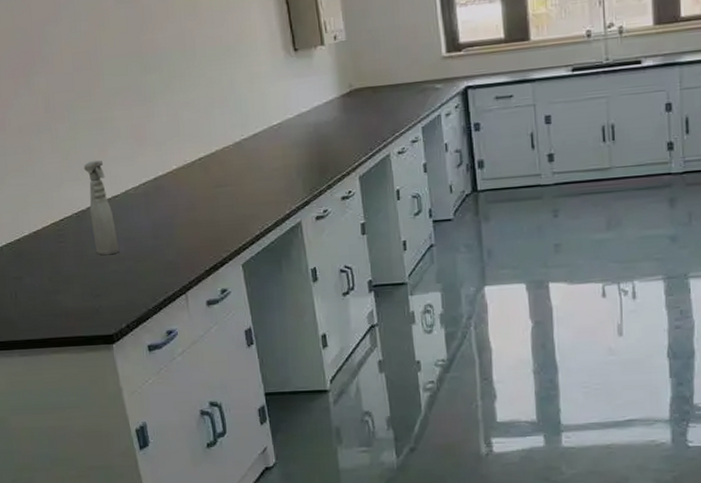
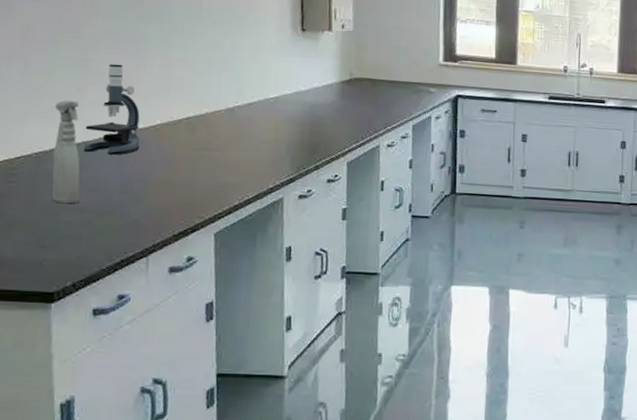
microscope: none [112,118,162,205] -> present [83,63,140,155]

